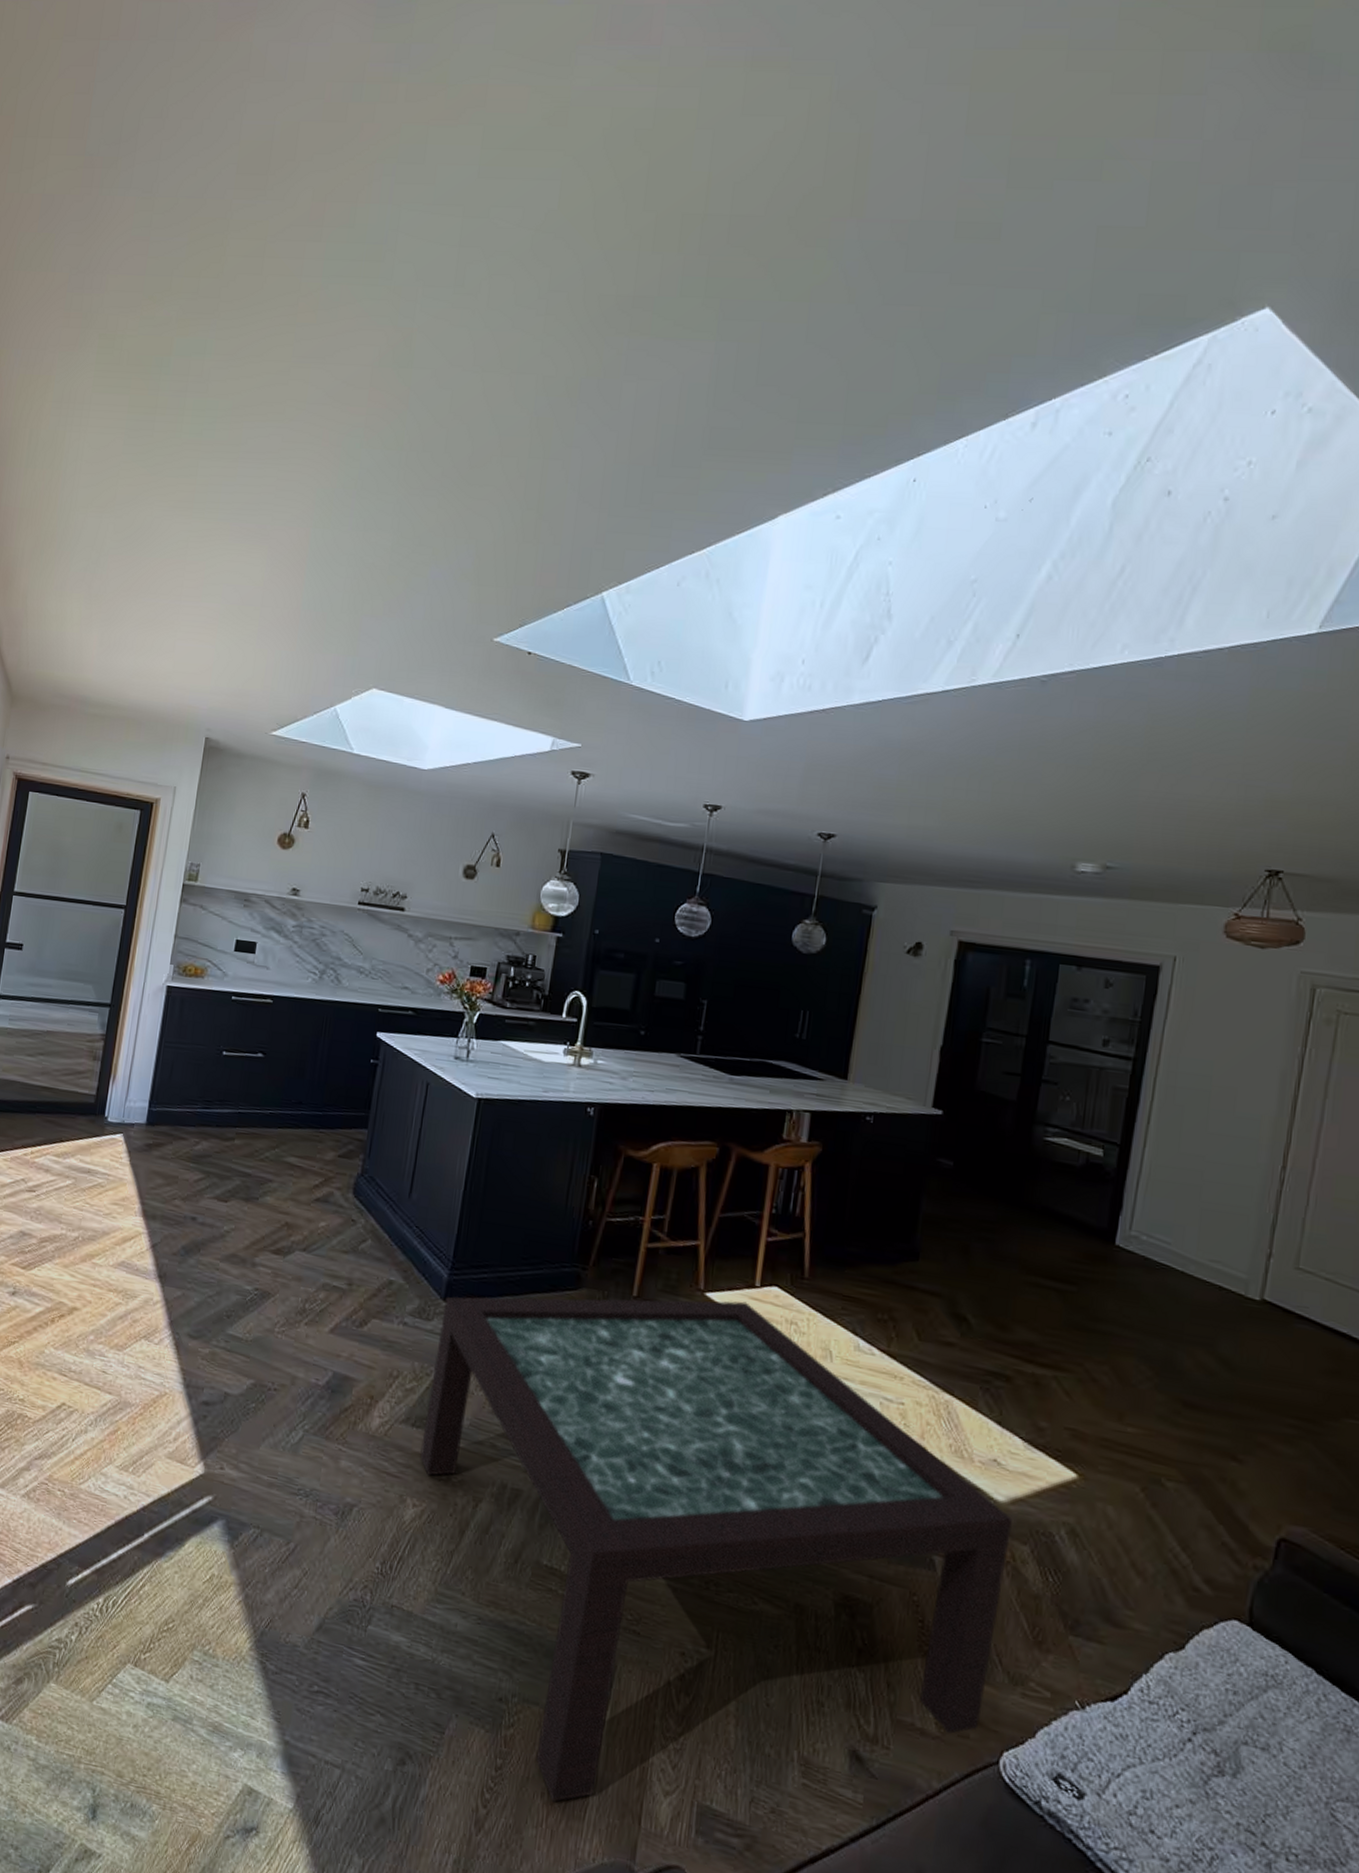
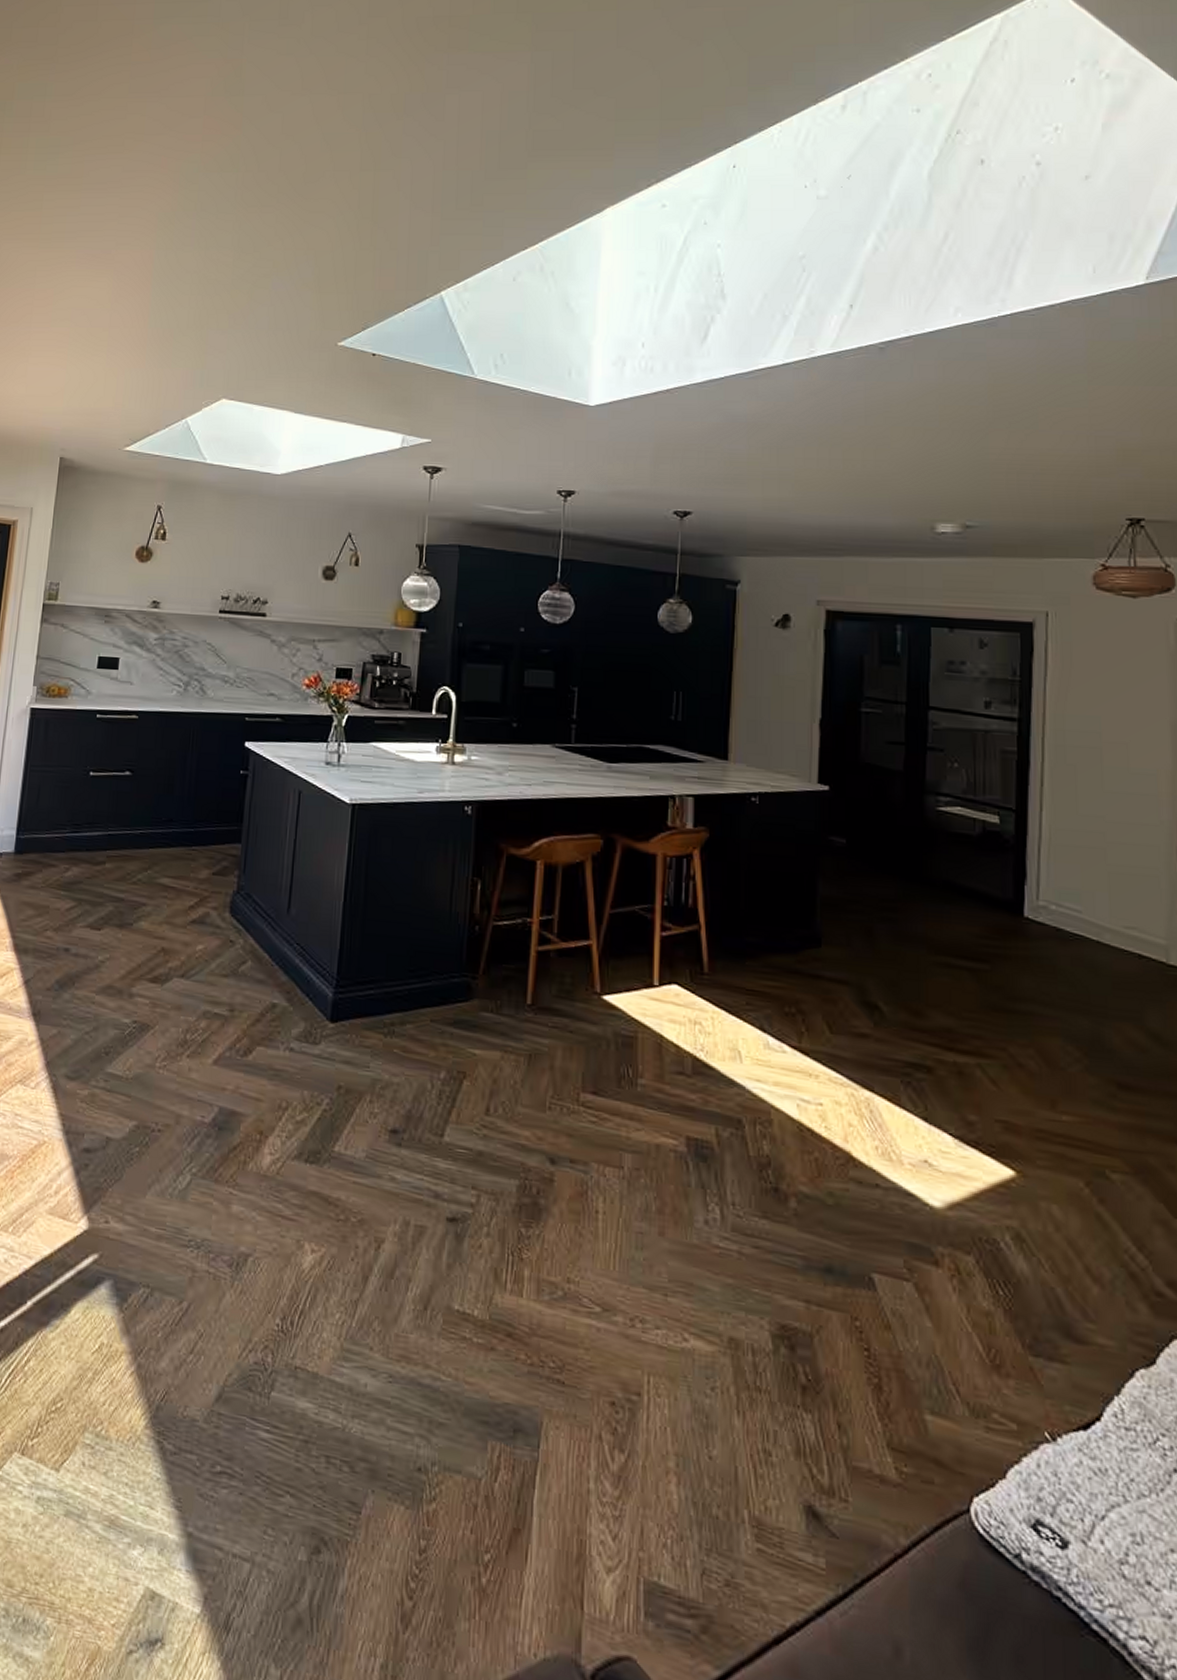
coffee table: present [419,1296,1012,1802] -> none [314,1002,952,1588]

